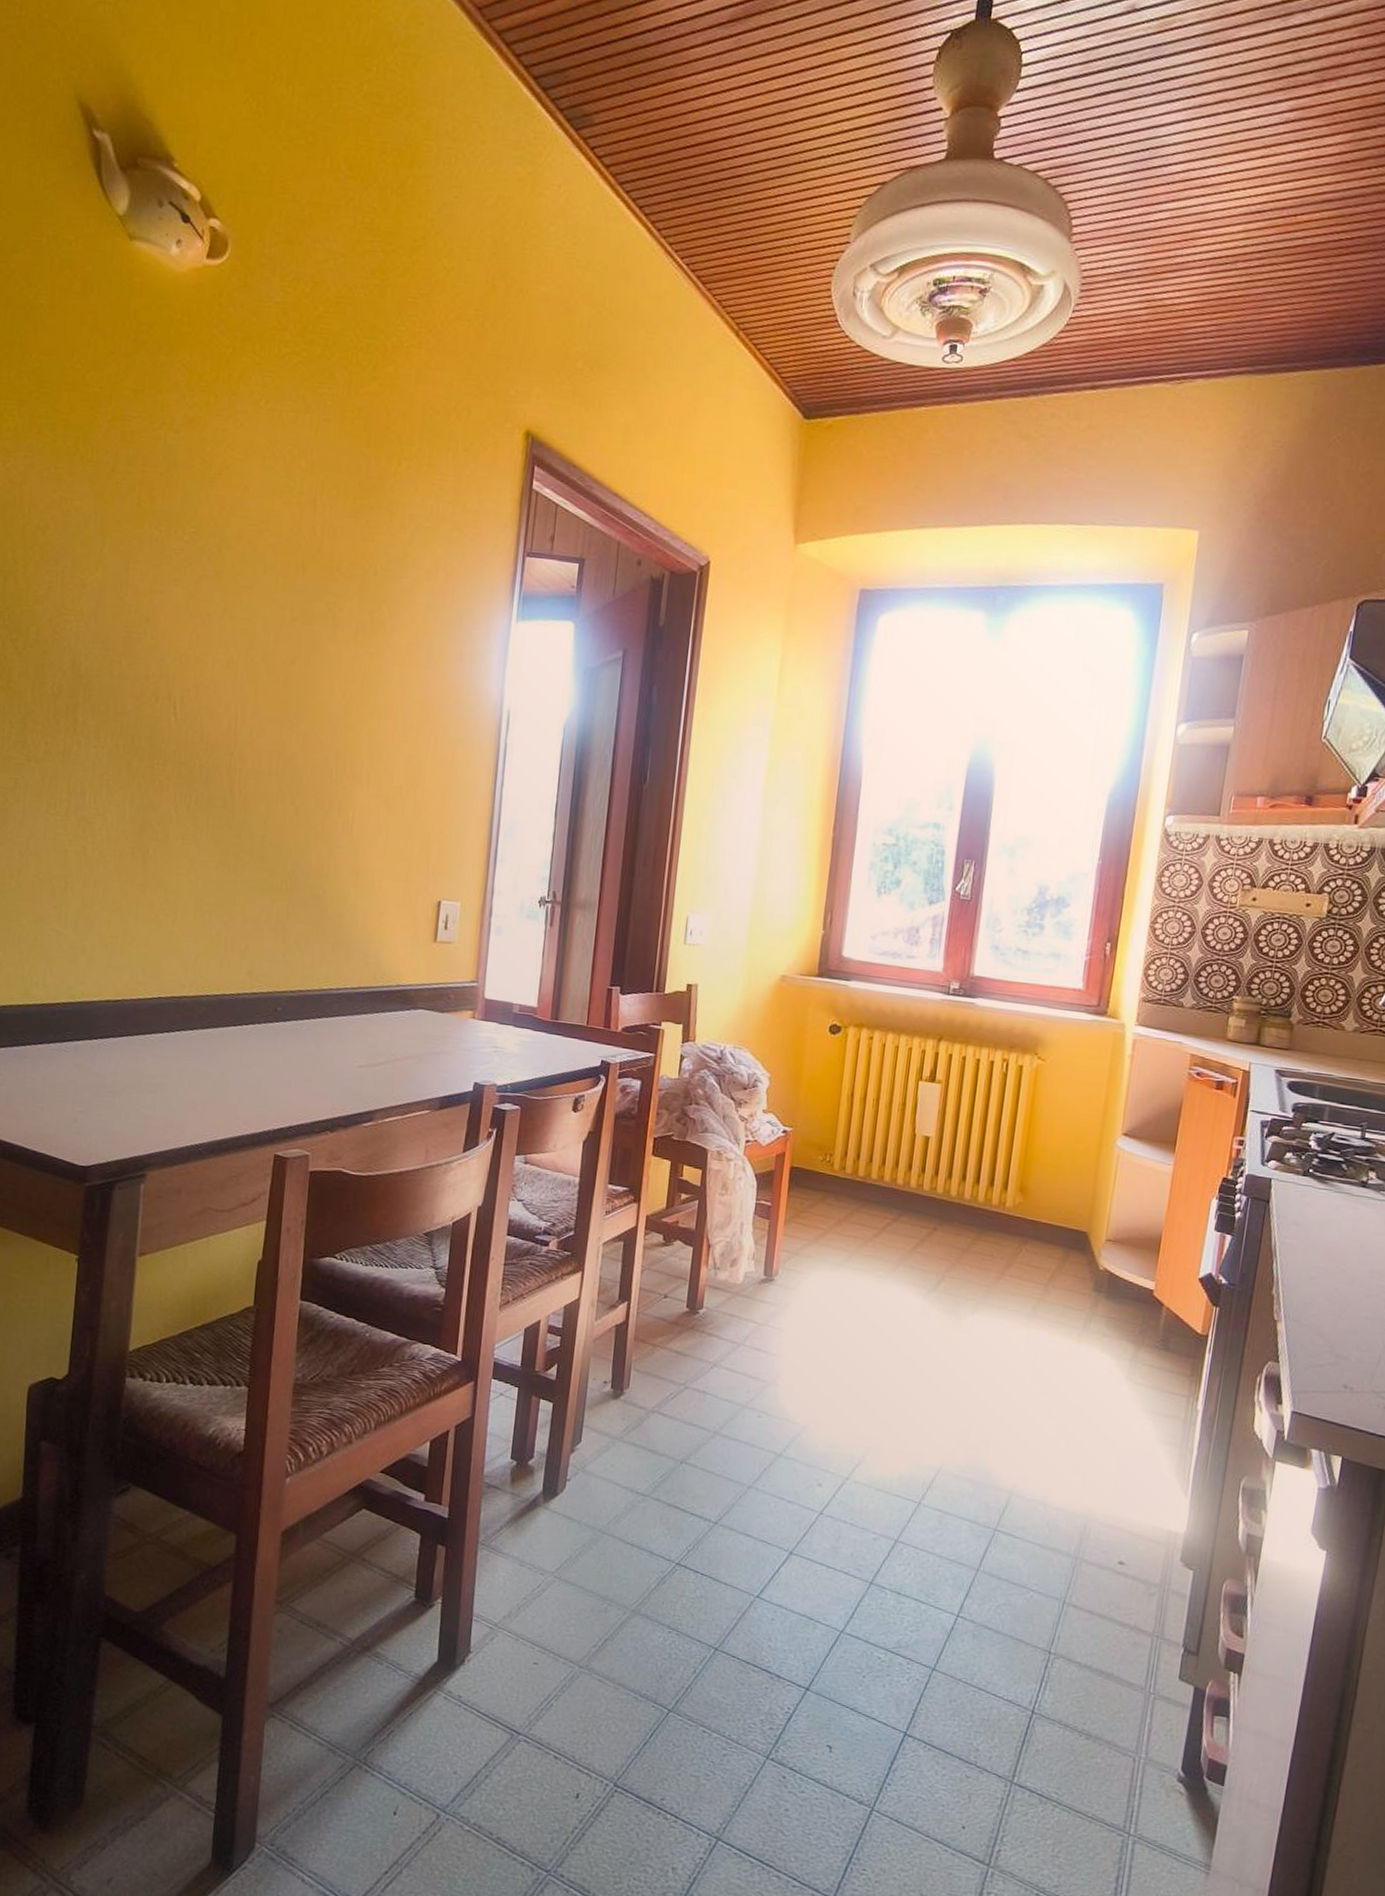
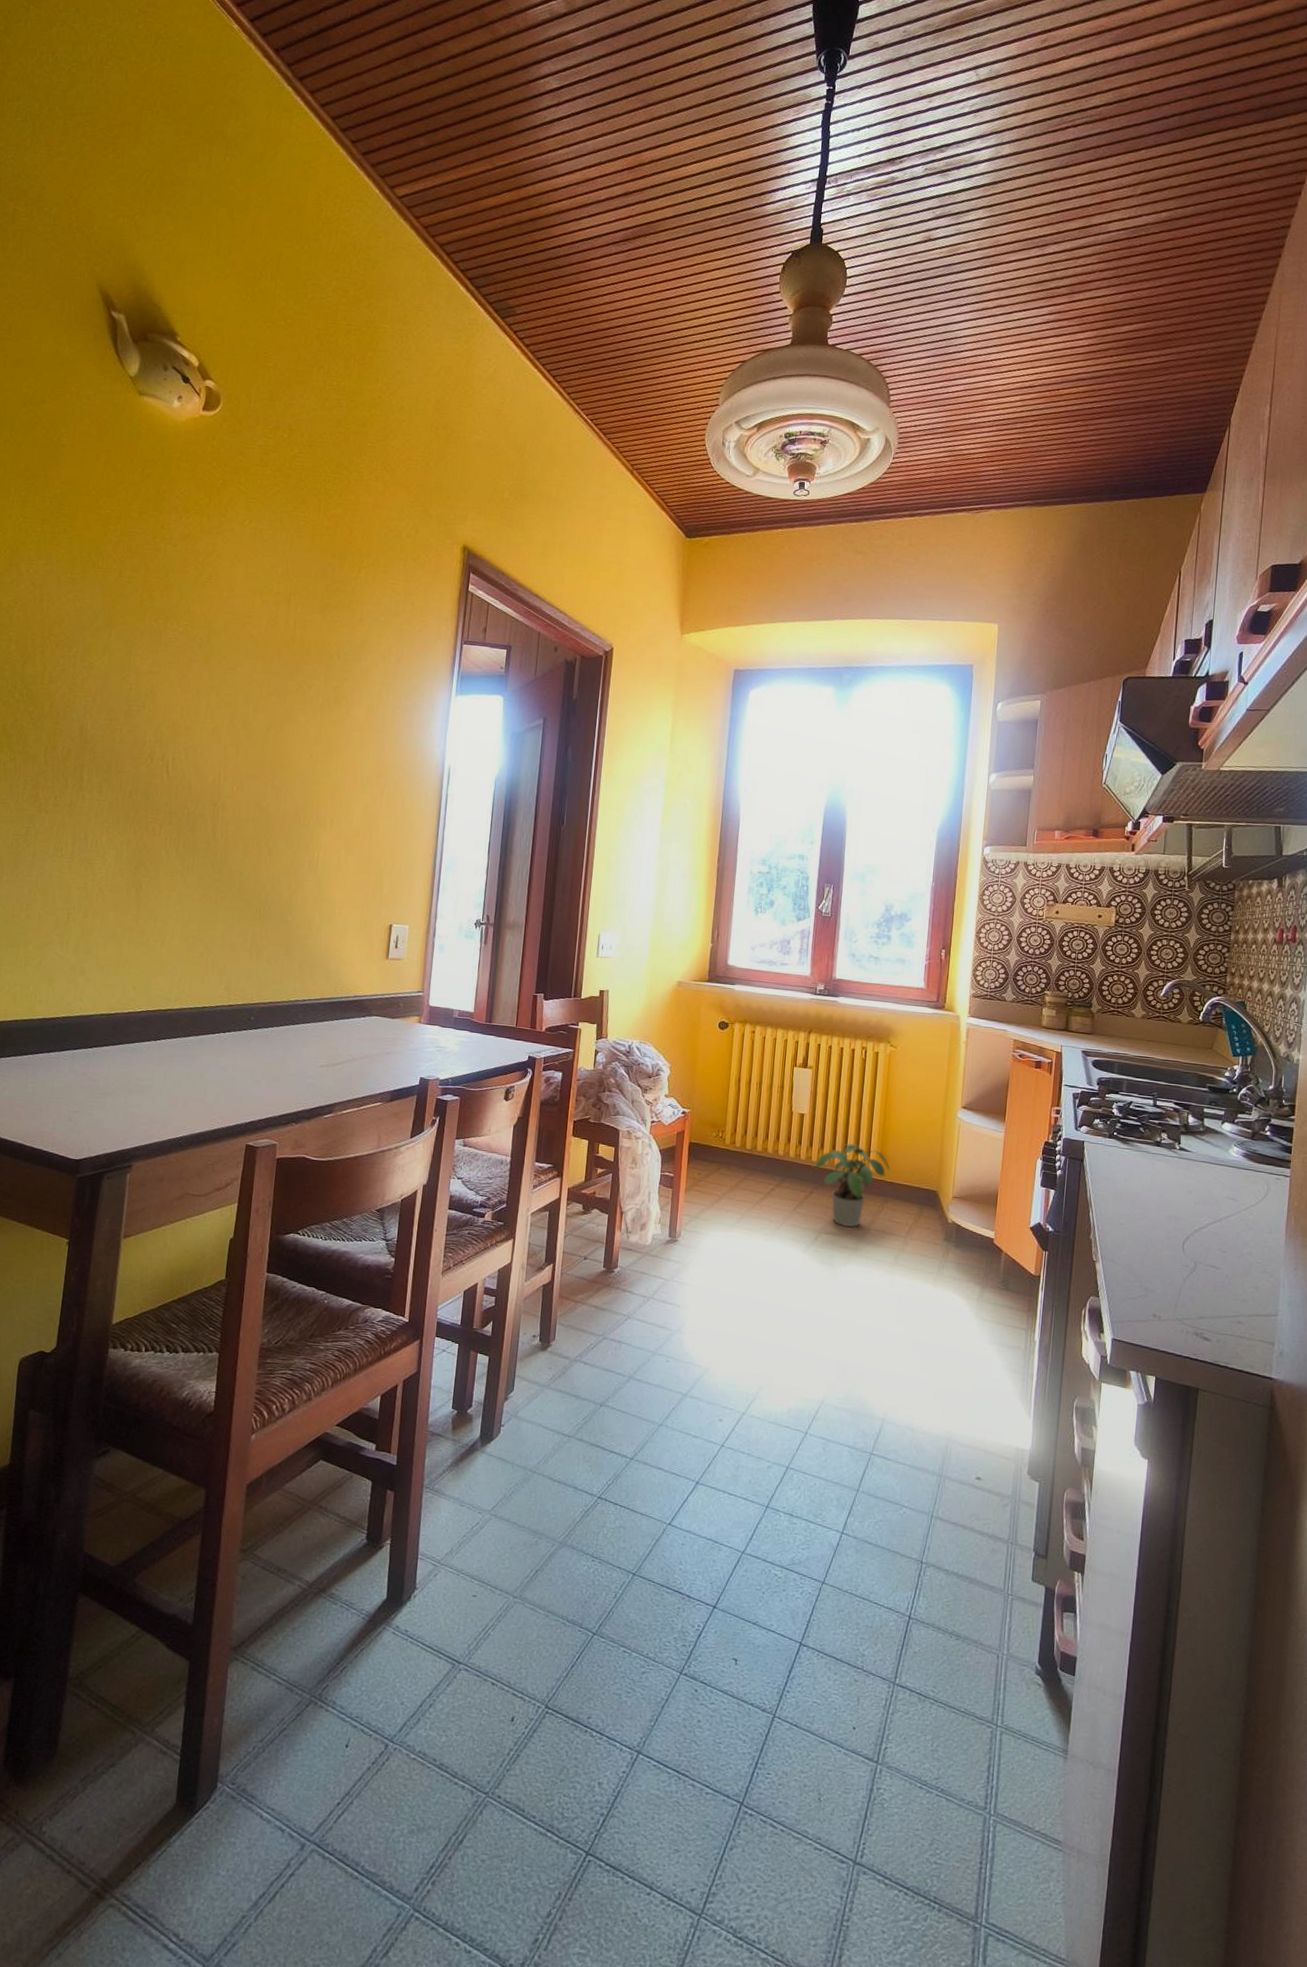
potted plant: none [941,1173,1032,1271] -> present [815,1143,890,1227]

